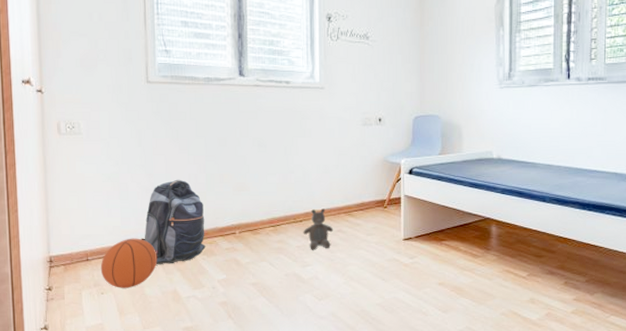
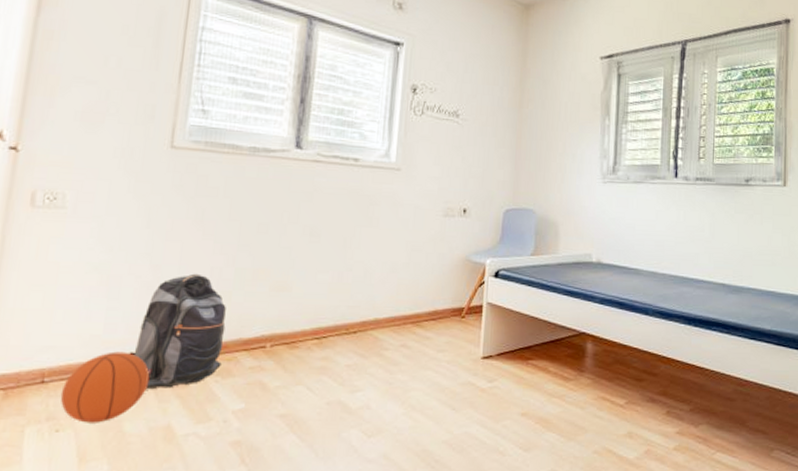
stuffed animal: present [303,208,334,250] -> none [356,316,397,370]

